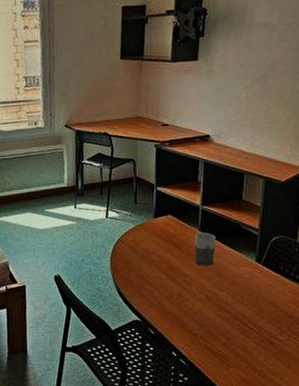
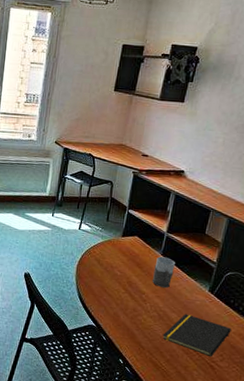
notepad: none [214,290,286,332] -> present [162,313,232,357]

